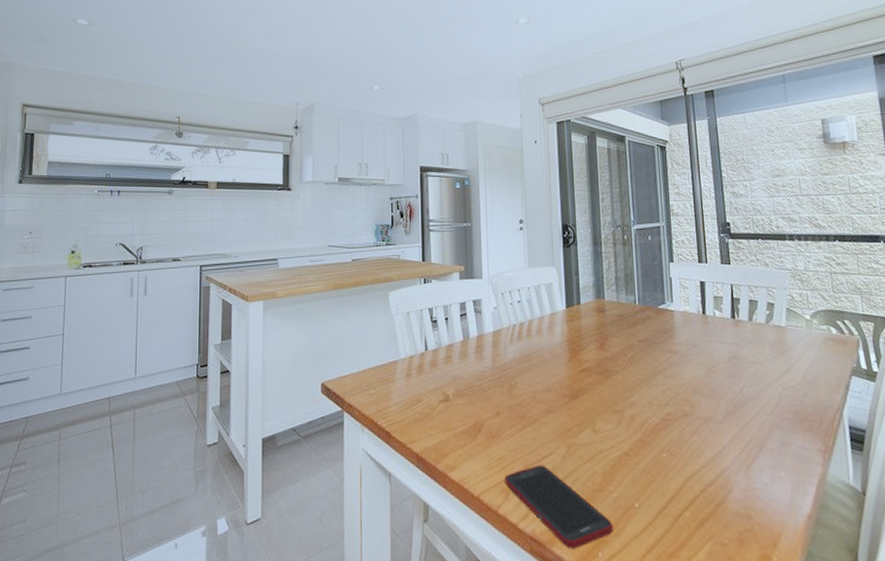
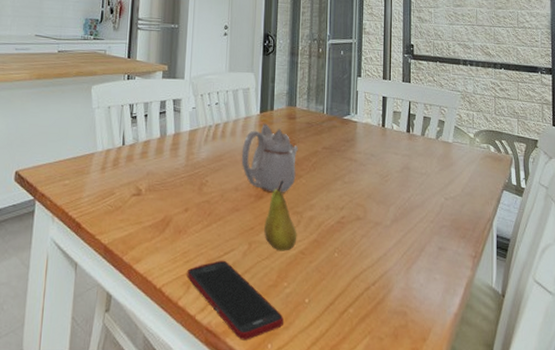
teapot: none [550,319,612,392] -> present [241,123,298,193]
fruit: none [582,378,620,453] -> present [264,181,297,251]

